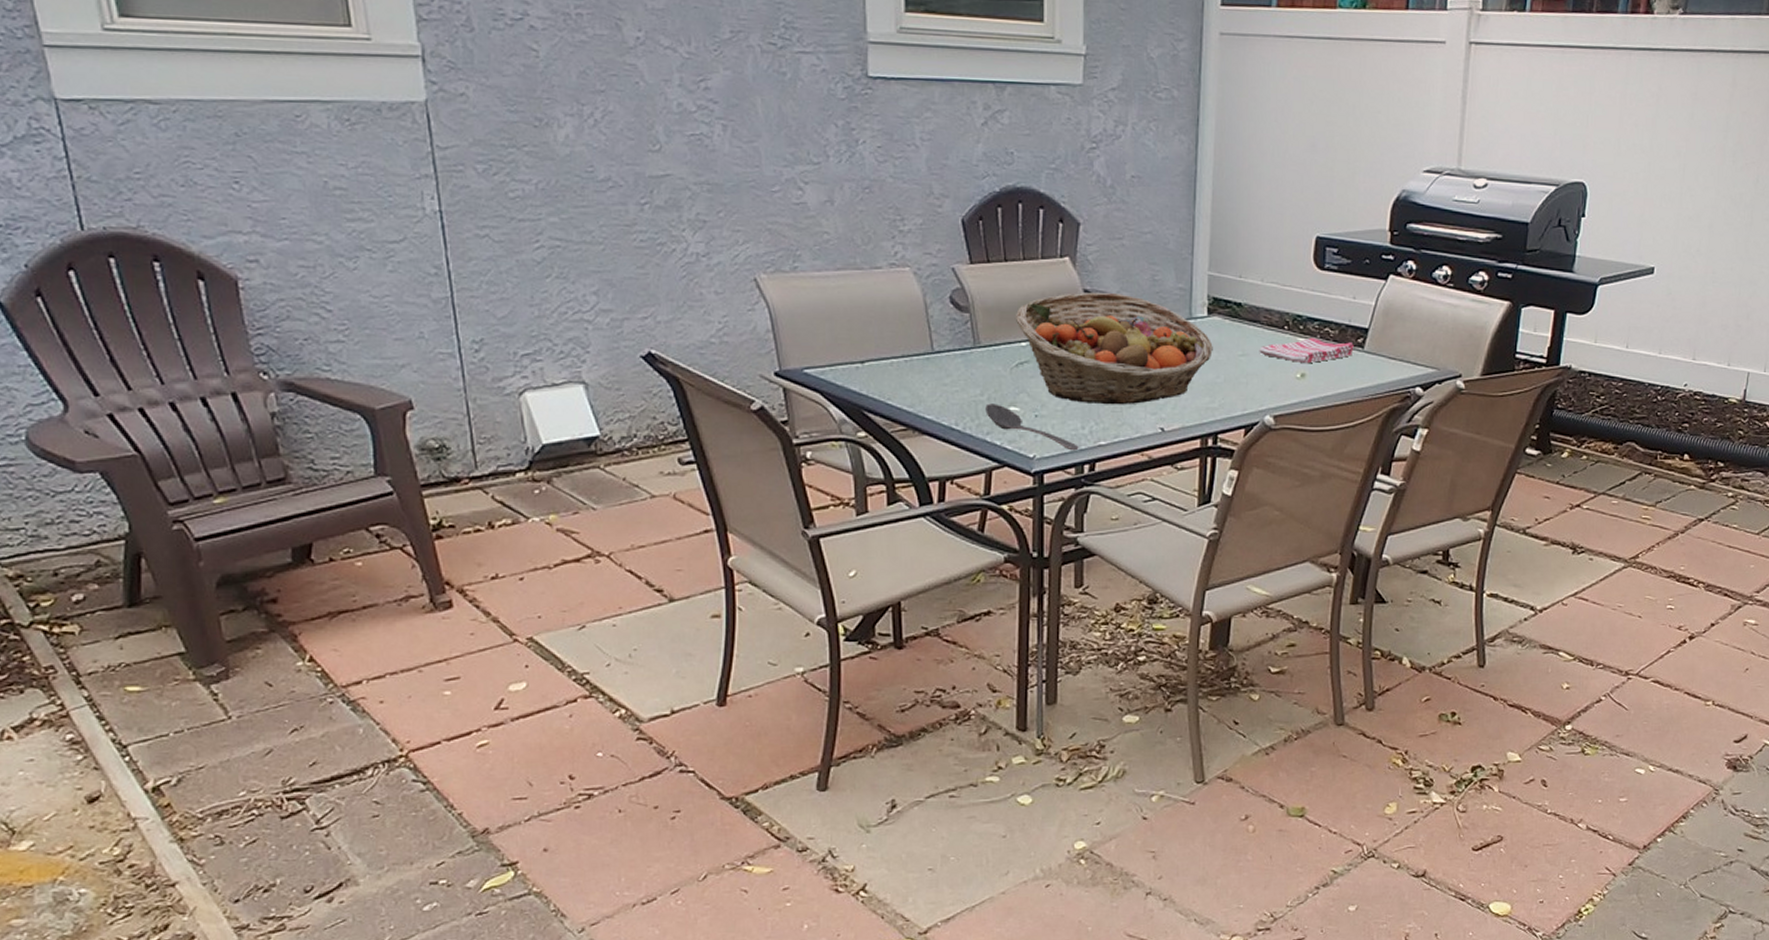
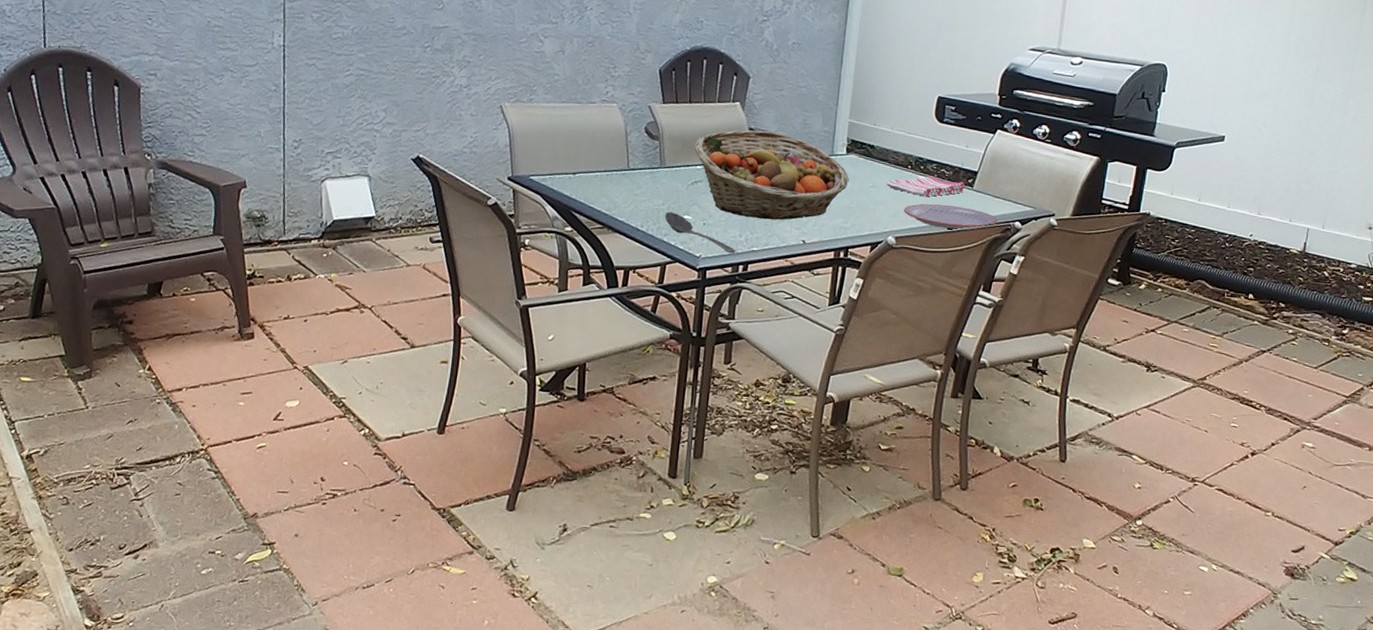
plate: none [1282,371,1395,401] -> present [904,203,998,230]

